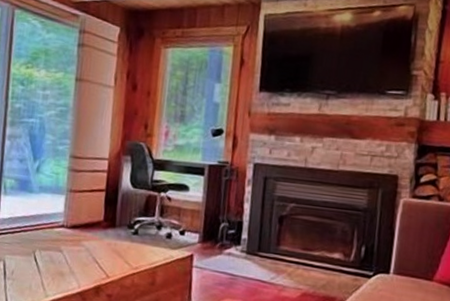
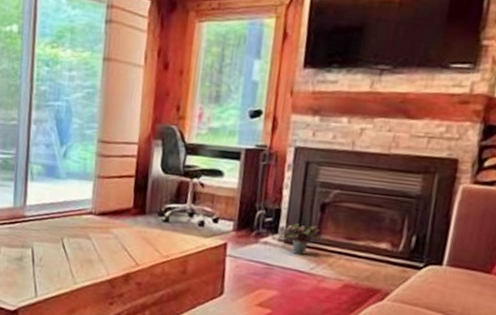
potted plant: none [242,235,280,266] -> present [280,223,321,255]

